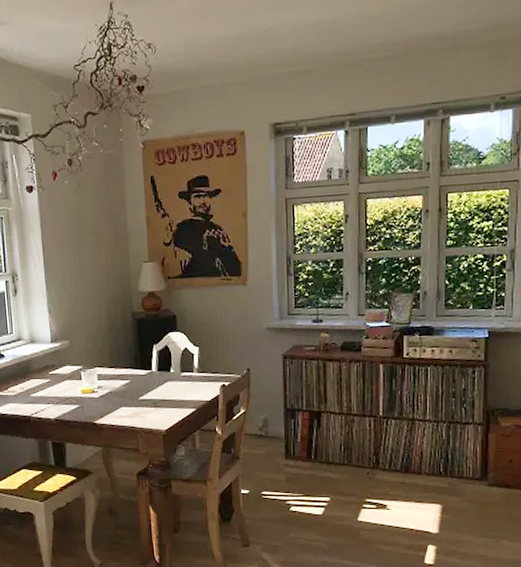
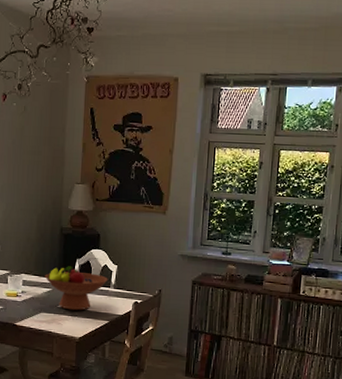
fruit bowl: none [121,353,190,402] -> present [45,266,108,311]

